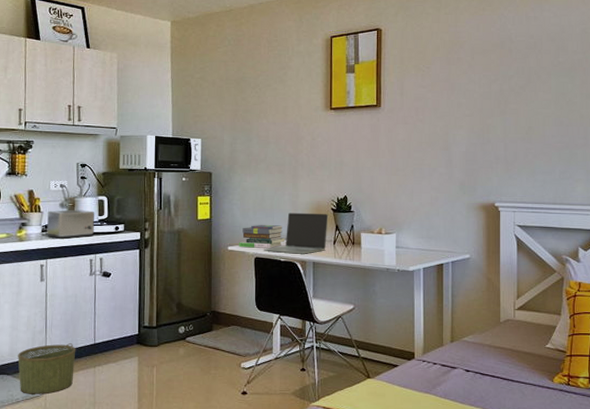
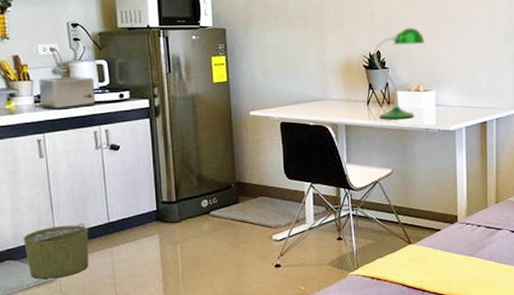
books: present [239,224,285,248] -> none [262,85,313,112]
laptop: present [264,212,329,254] -> none [290,71,360,117]
desk lamp: none [341,176,388,259] -> present [373,27,426,120]

